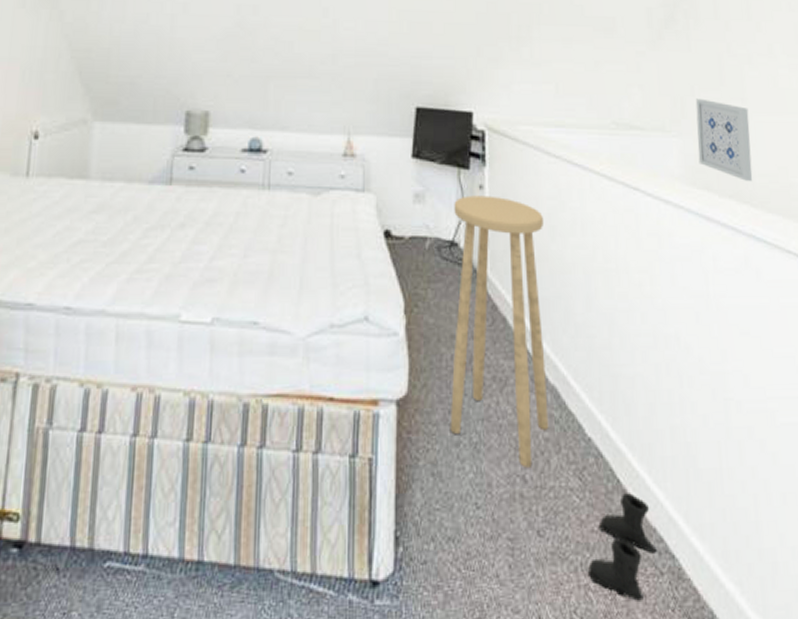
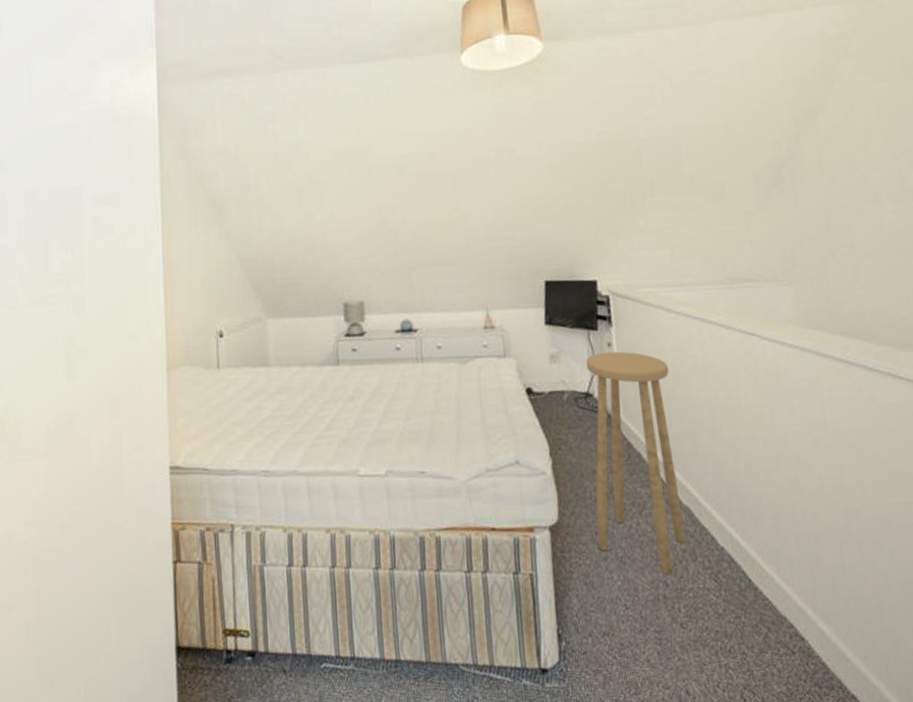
boots: present [587,493,658,601] -> none [726,590,789,676]
wall art: present [695,98,753,181] -> none [805,248,864,319]

